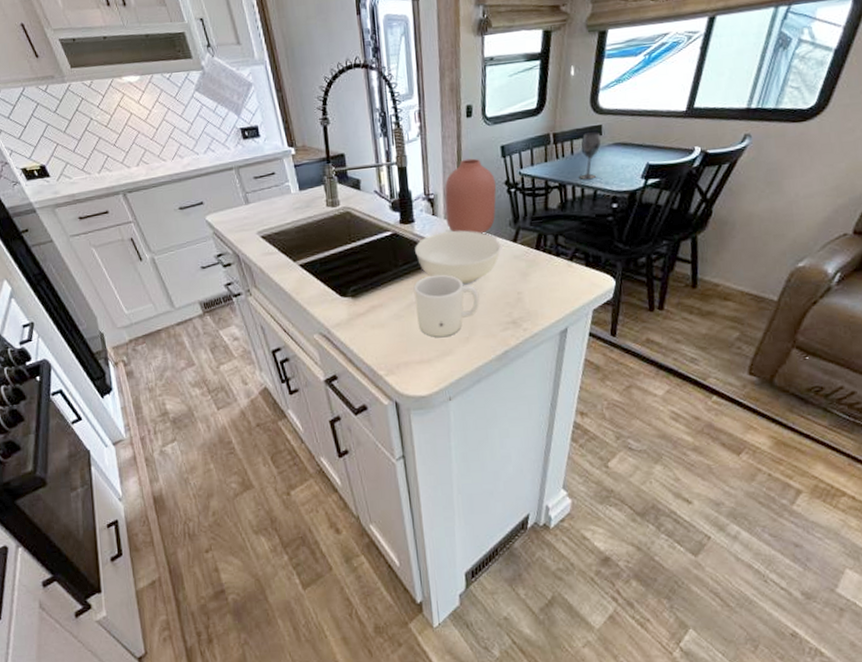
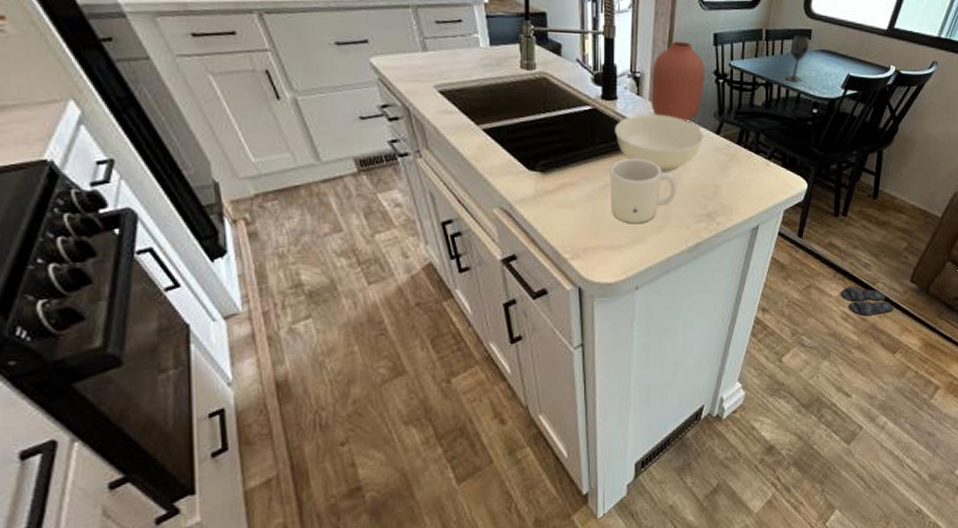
slippers: none [667,383,732,415] -> present [841,286,894,316]

